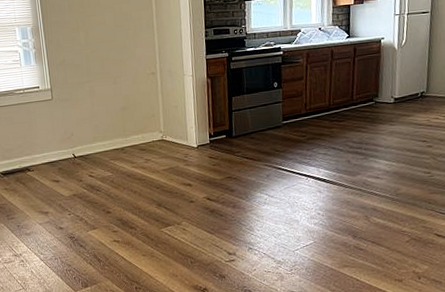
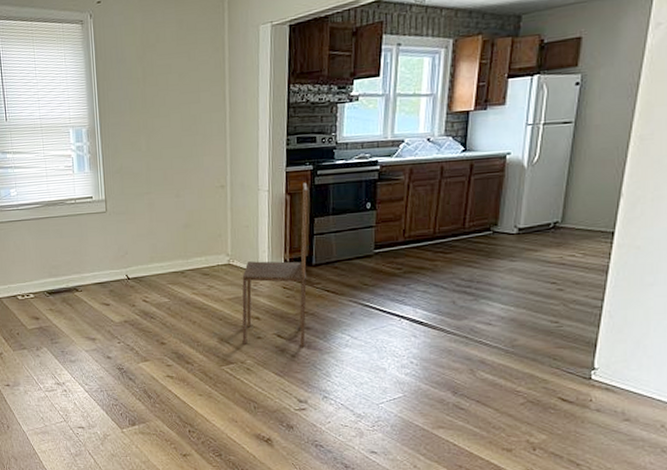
dining chair: none [174,67,231,208] -> present [242,182,309,347]

